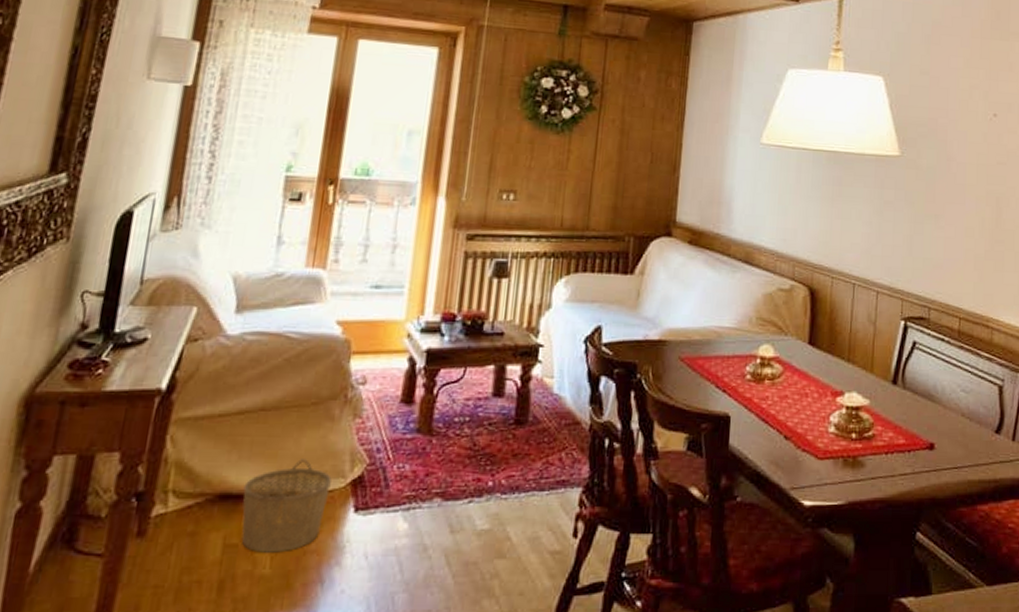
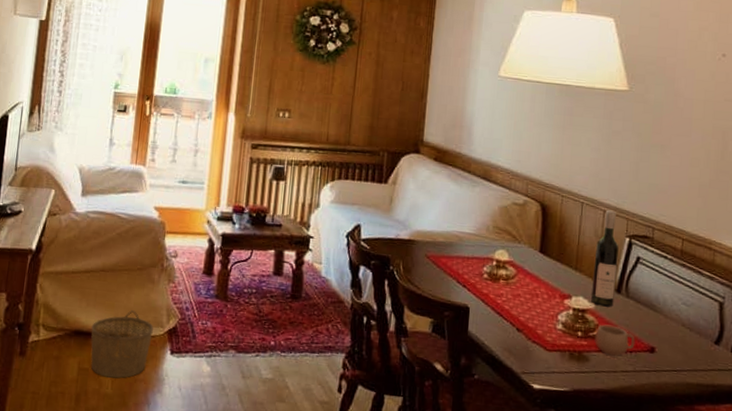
bottle: none [865,290,894,402] -> present [591,209,619,307]
mug: none [870,422,913,458] -> present [595,324,635,356]

